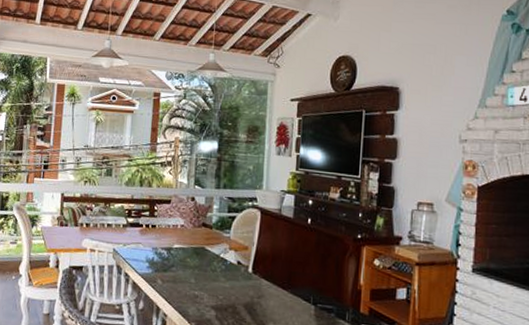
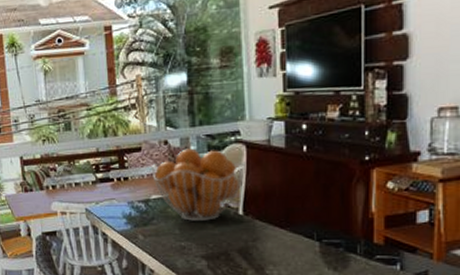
fruit basket: none [177,207,260,275] -> present [152,148,247,221]

